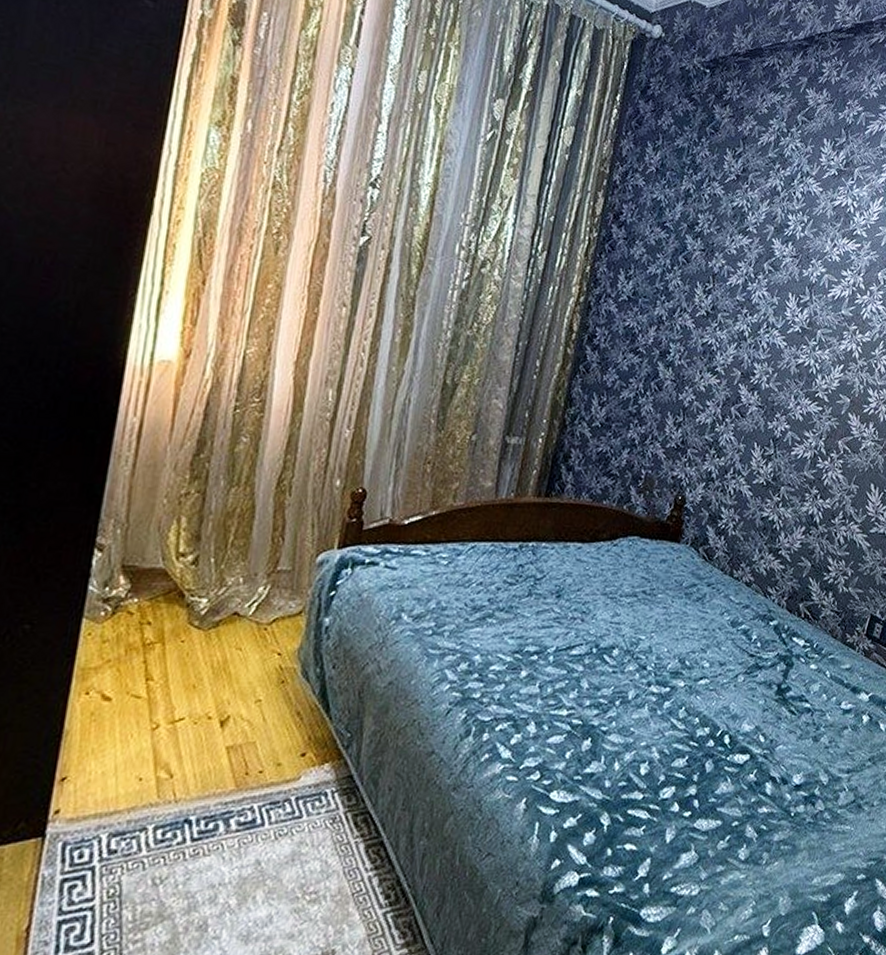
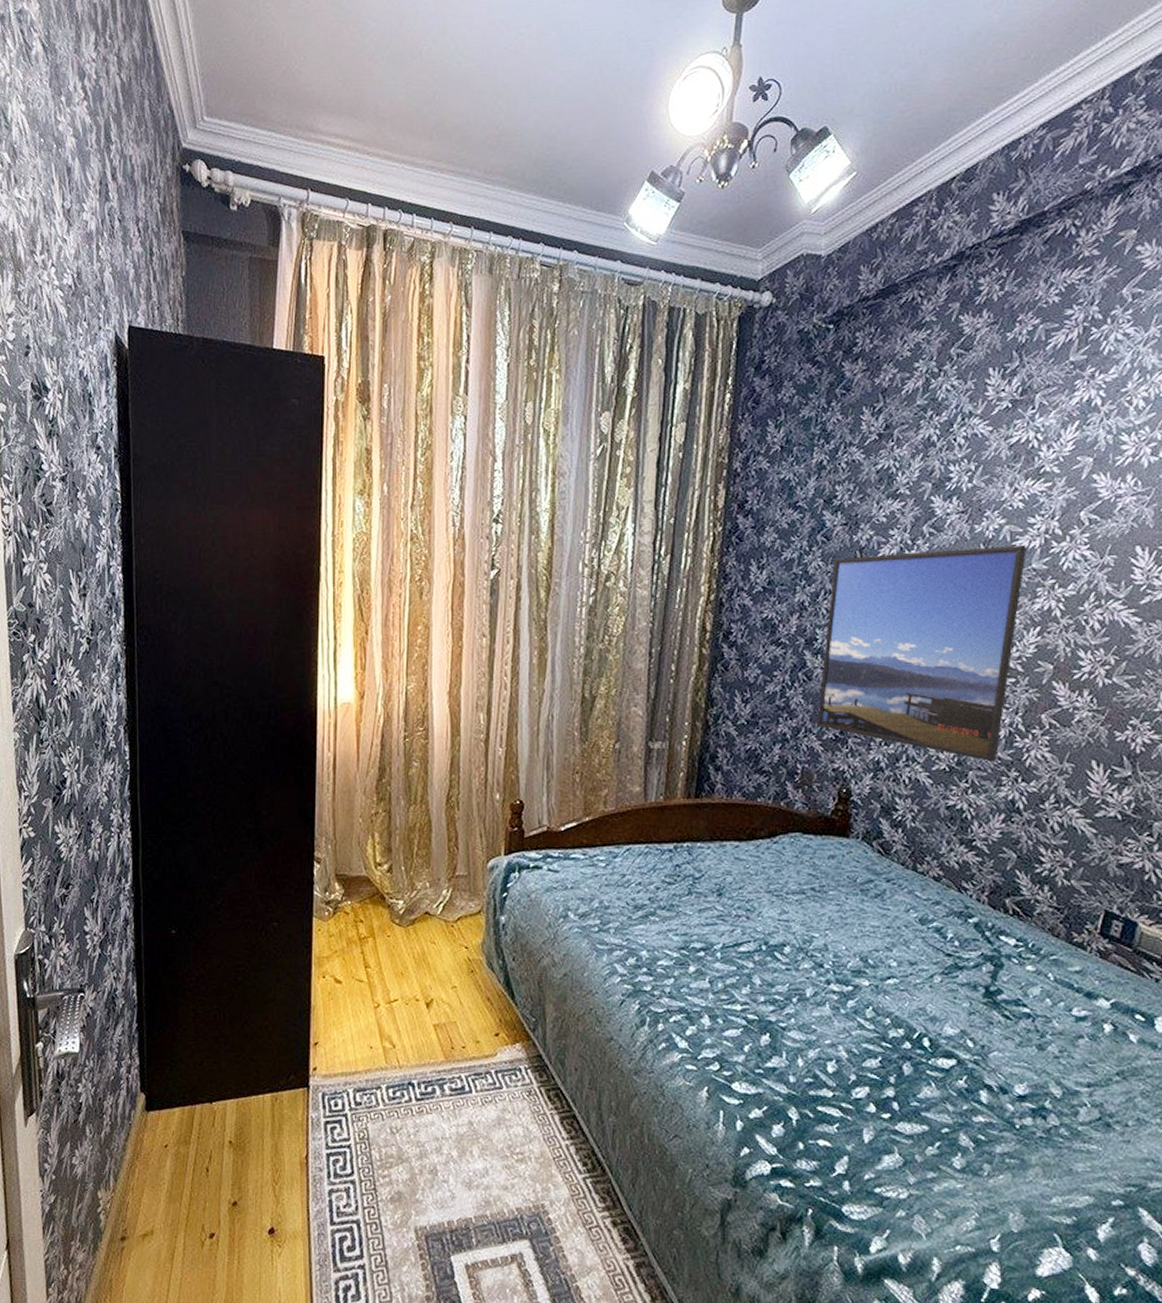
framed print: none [662,280,839,480] -> present [817,544,1027,763]

